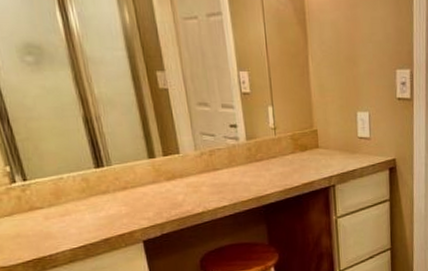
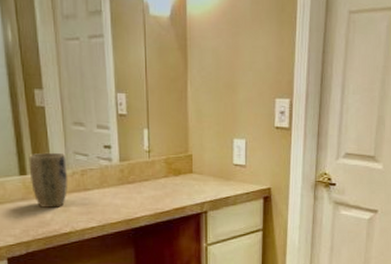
plant pot: none [156,134,197,190] -> present [29,152,67,208]

